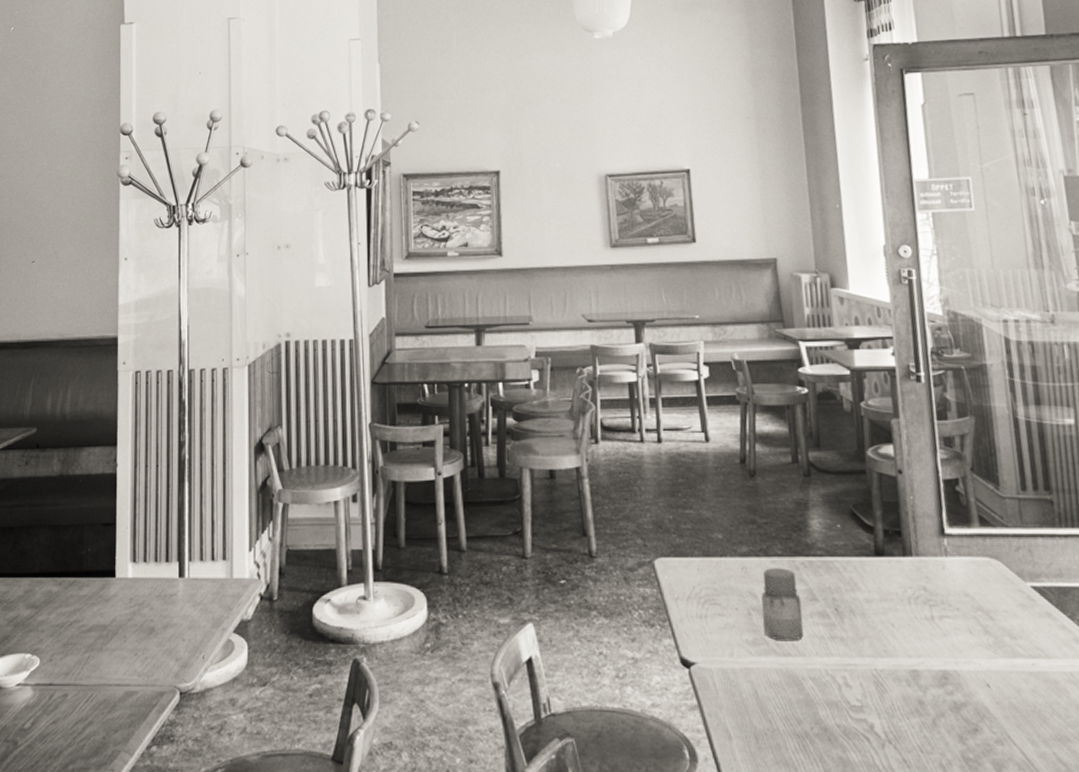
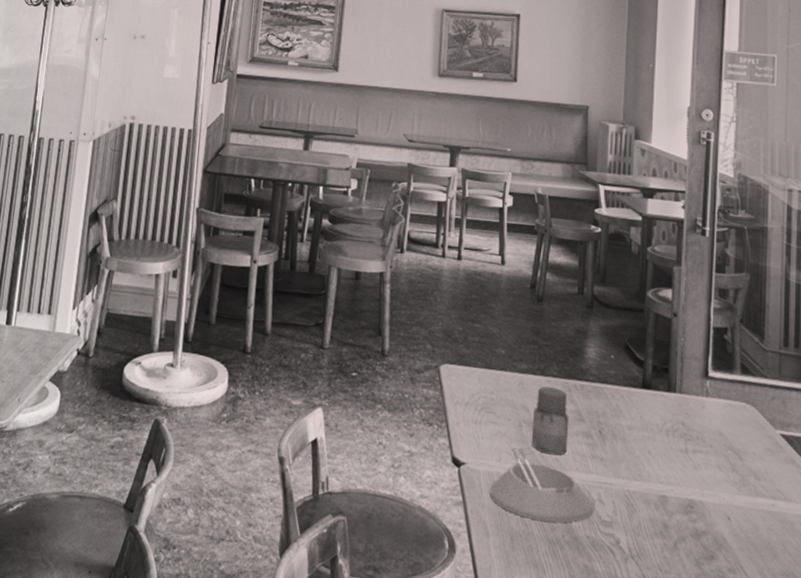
ashtray: none [725,638,842,715] -> present [489,448,594,523]

